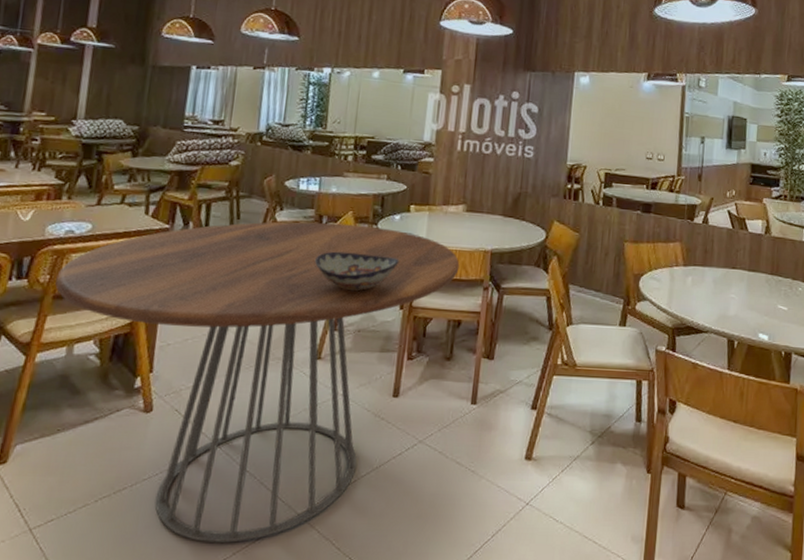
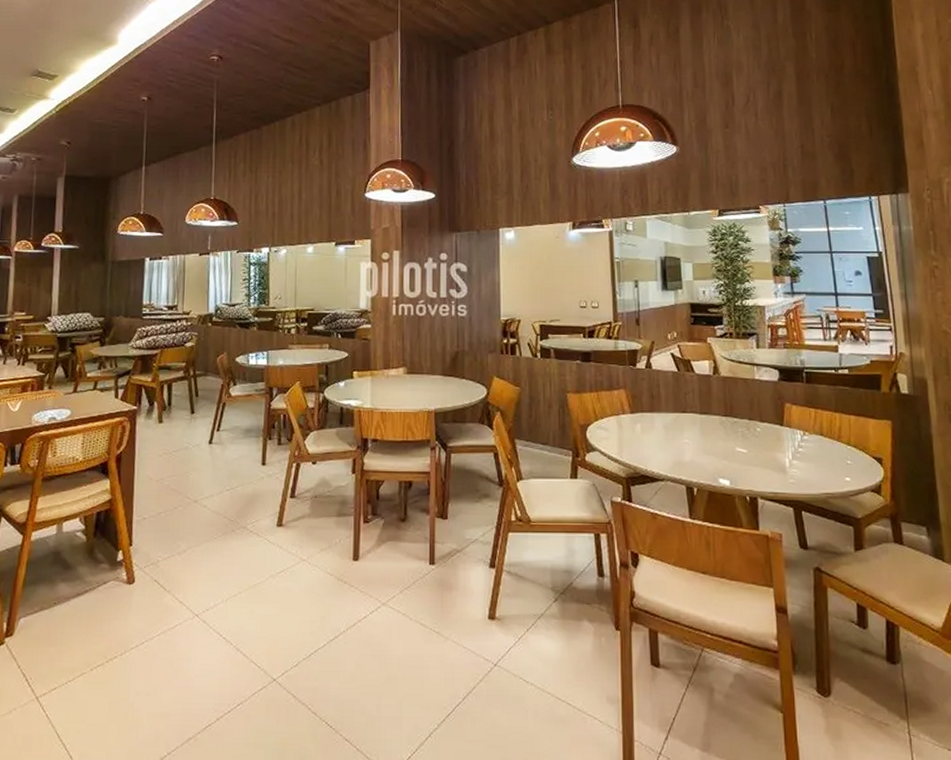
dining table: present [55,221,460,543] -> none [43,394,405,708]
decorative bowl: present [314,251,400,292] -> none [268,421,348,459]

